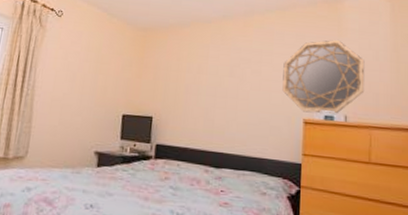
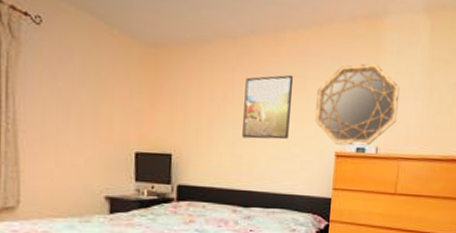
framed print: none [215,50,260,106] -> present [242,74,293,140]

